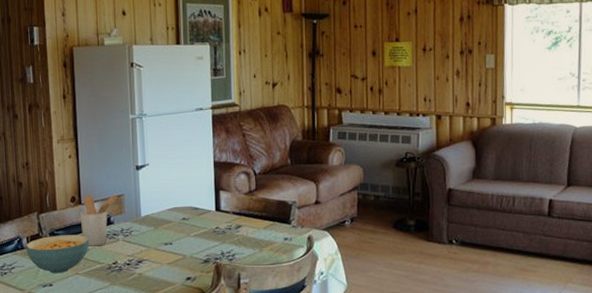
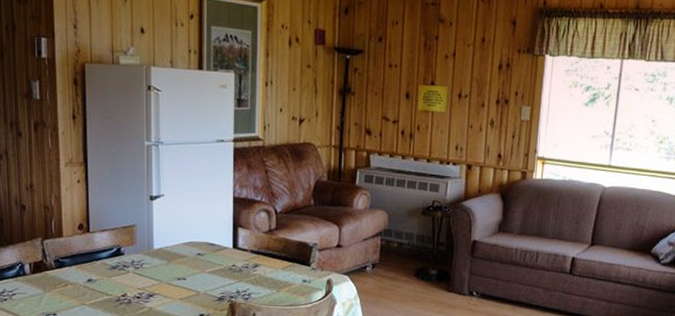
cereal bowl: present [26,235,90,274] -> none [28,263,98,303]
utensil holder: present [79,194,117,246] -> none [87,222,129,277]

